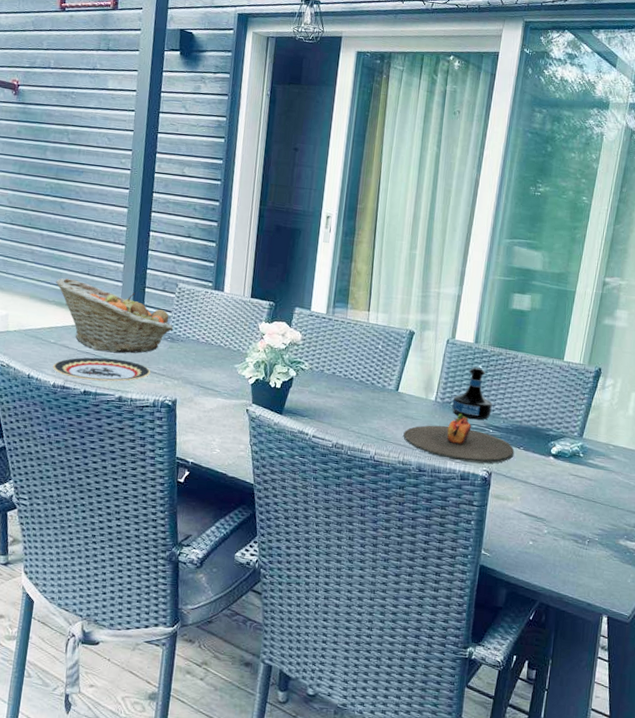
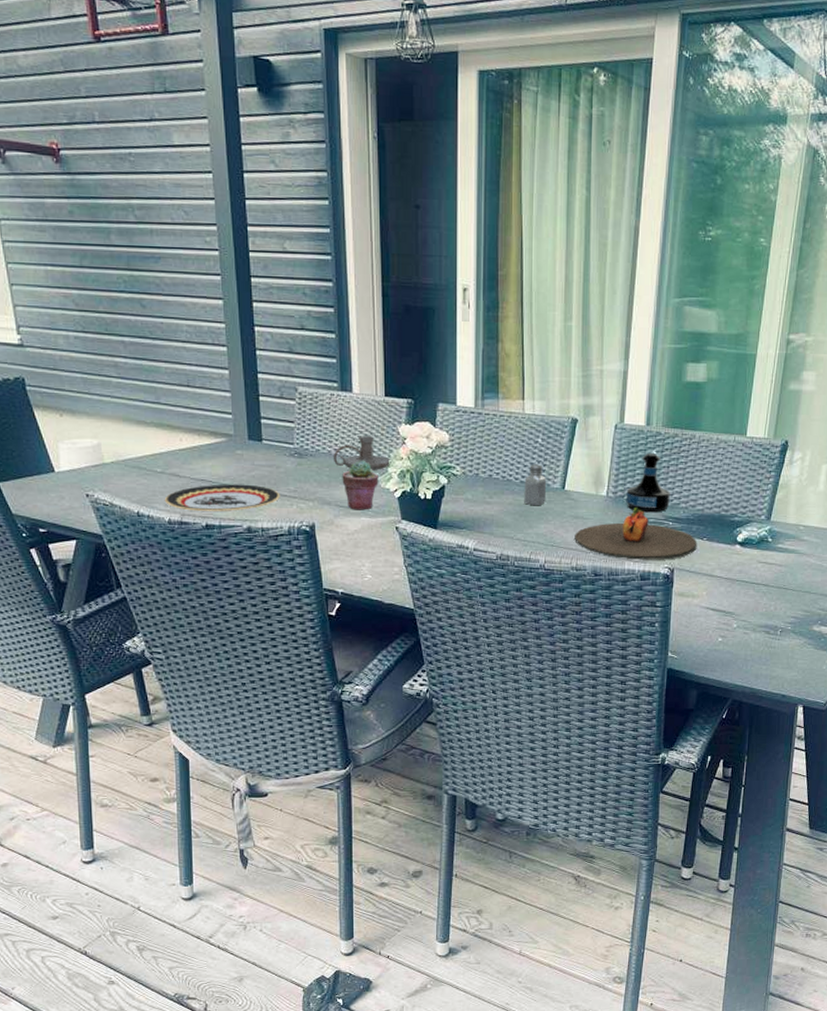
fruit basket: present [56,278,174,354] -> none [151,393,299,477]
candle holder: none [200,328,250,359] -> present [333,436,391,470]
potted succulent: none [205,349,237,392] -> present [342,460,379,510]
saltshaker: none [361,367,383,404] -> present [524,464,547,506]

